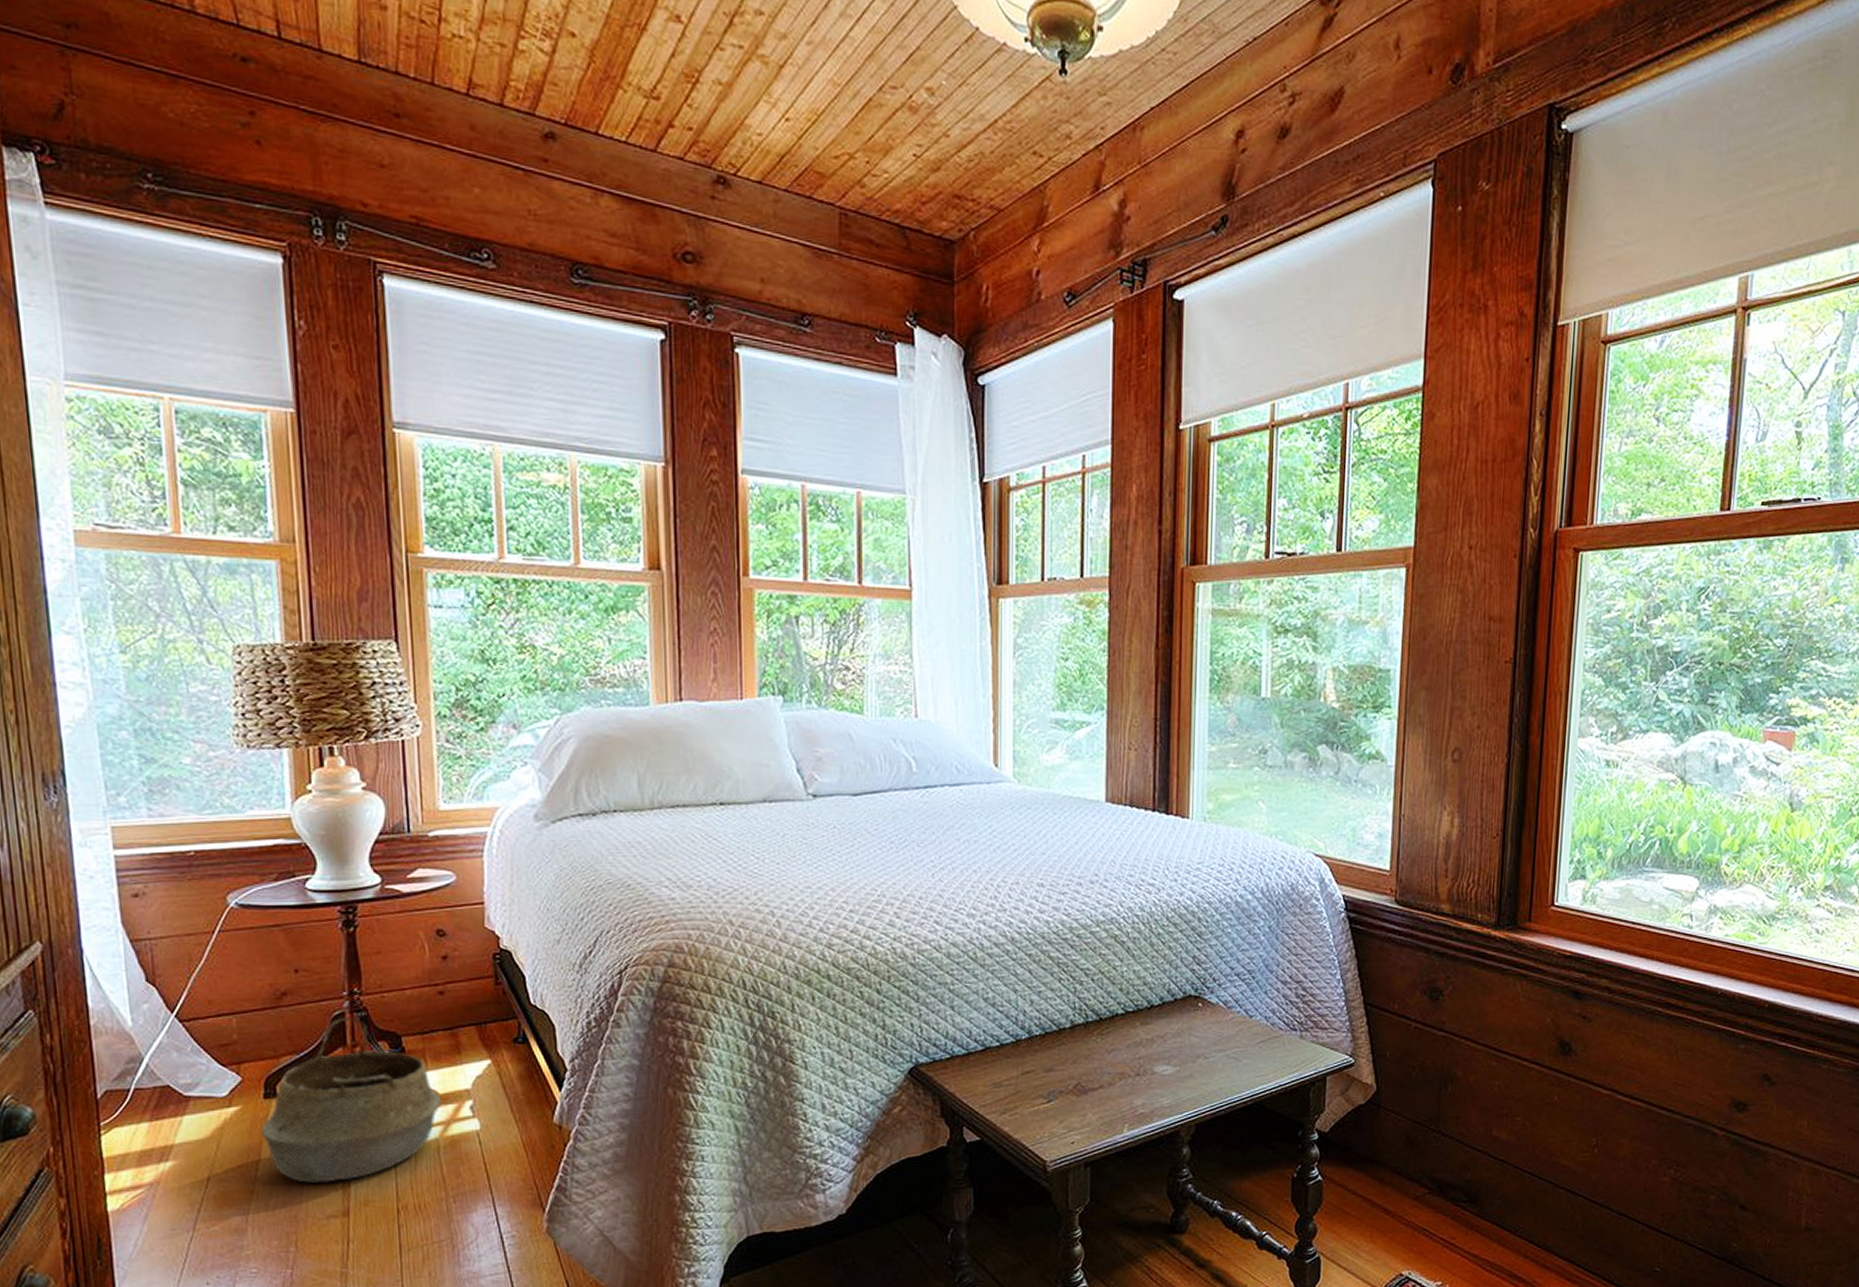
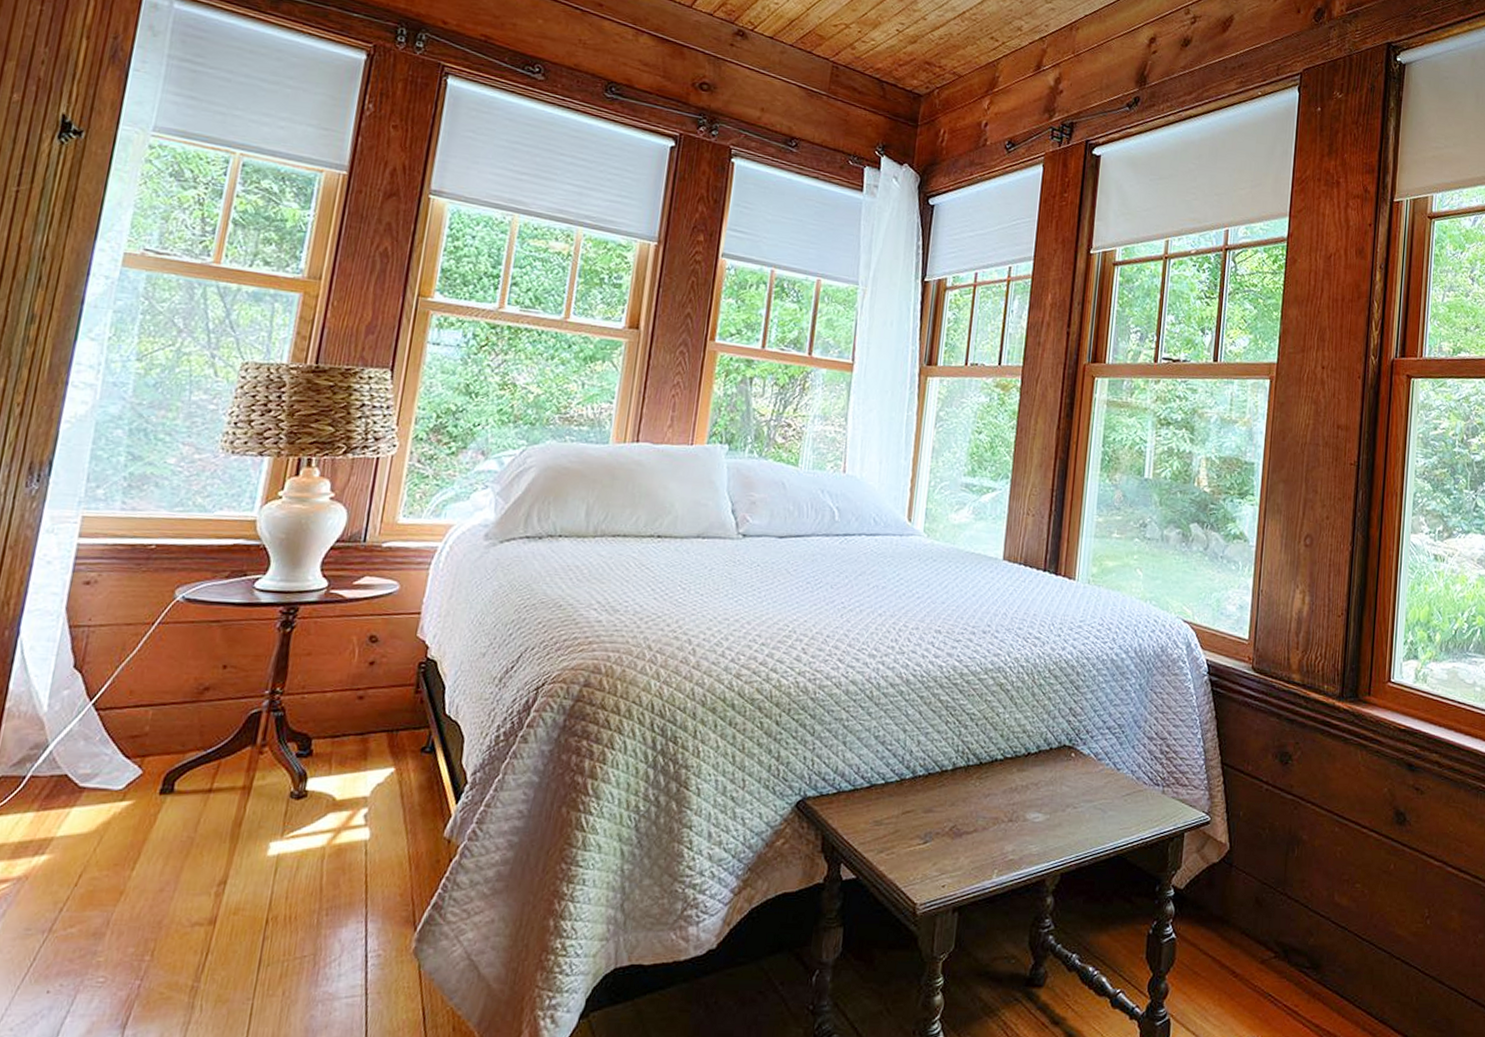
woven basket: present [260,1017,441,1183] -> none [146,716,337,887]

